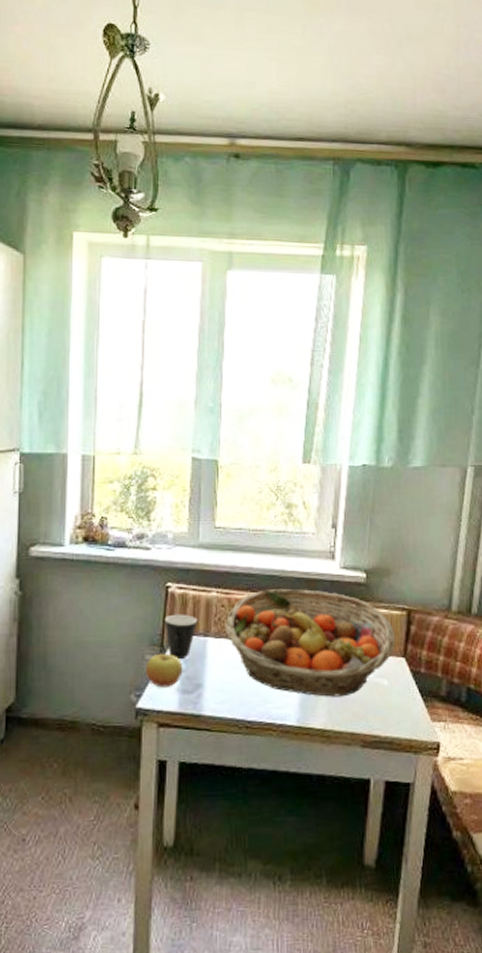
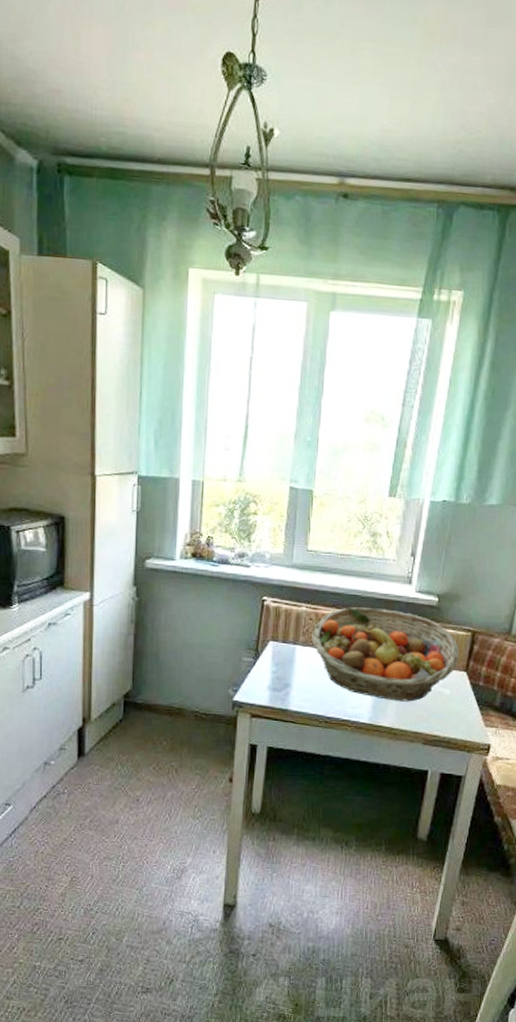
apple: present [146,653,183,688] -> none [242,656,274,685]
mug: present [164,614,198,659] -> none [259,624,289,662]

